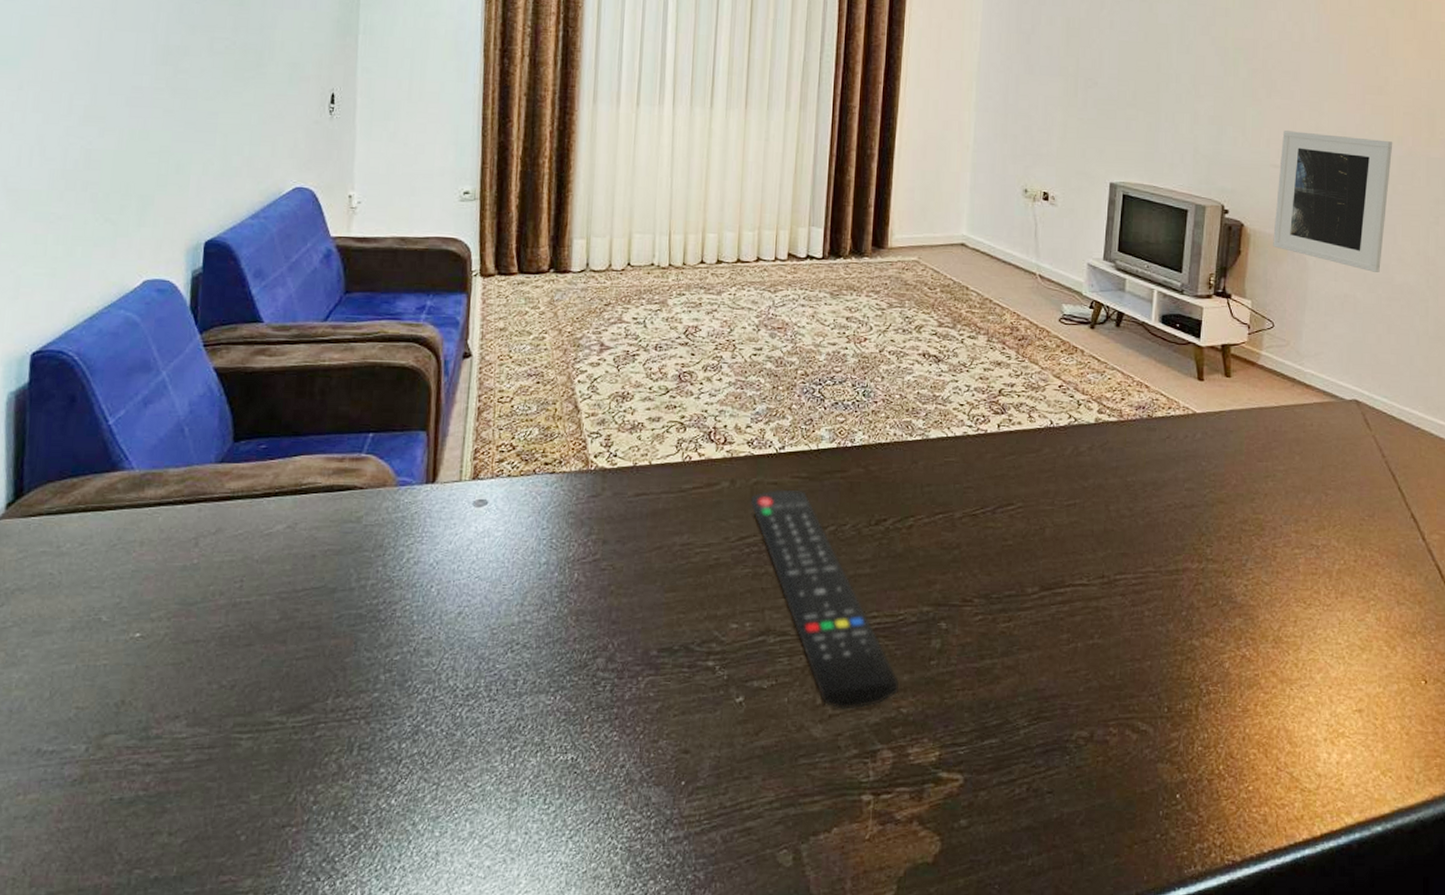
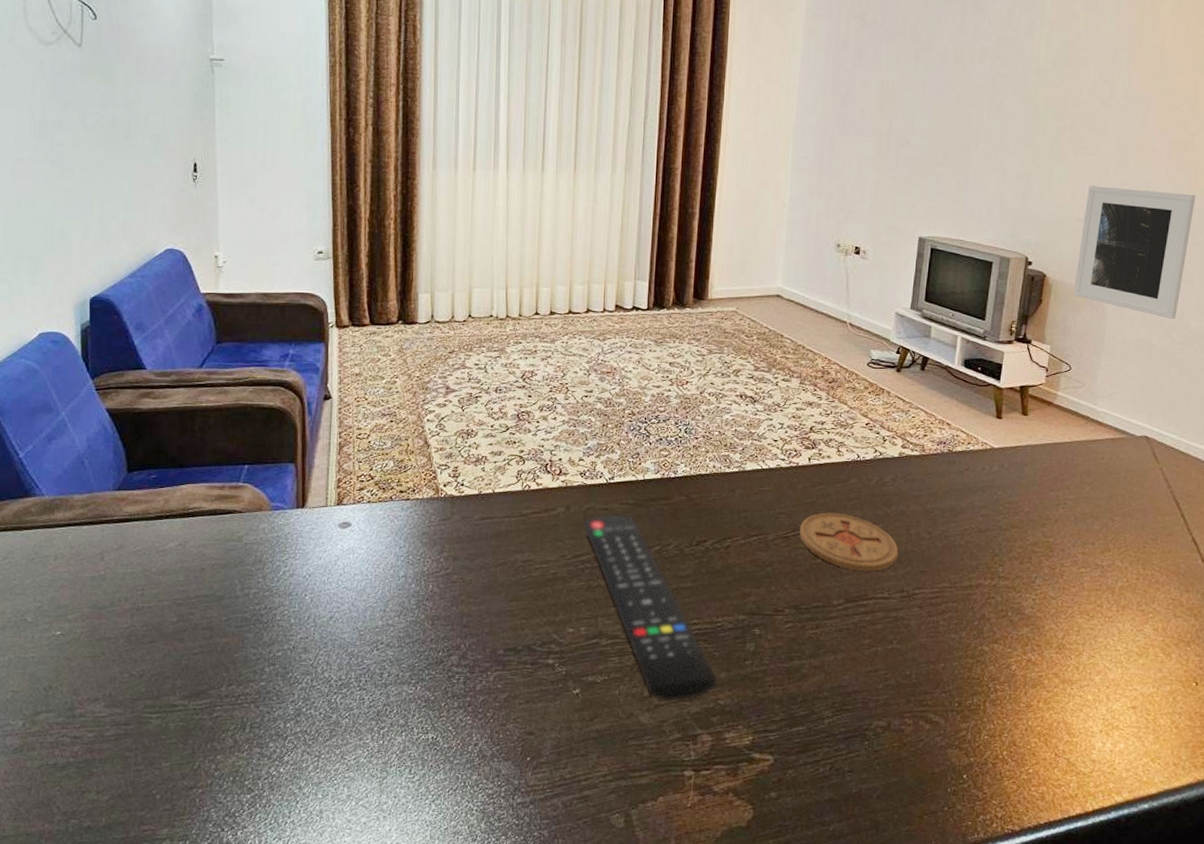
coaster: none [989,486,1098,555] -> present [800,512,899,572]

